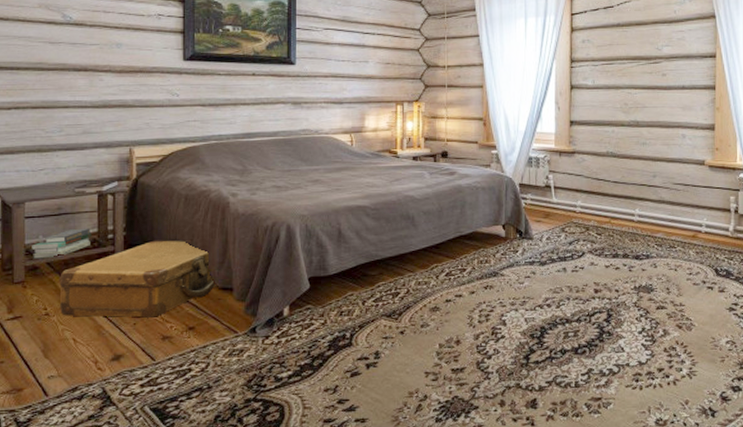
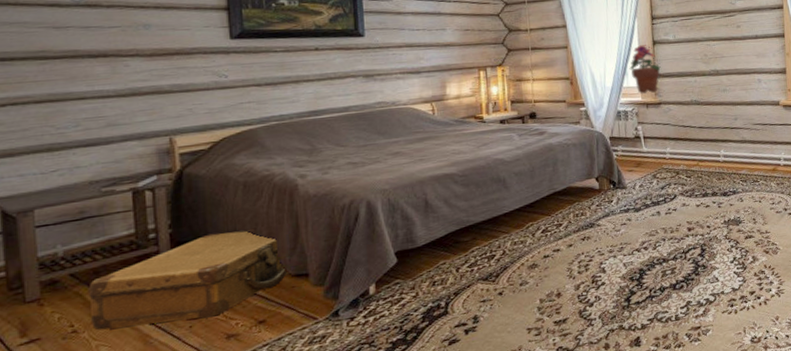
books: present [32,228,92,259] -> none [47,229,128,272]
potted flower: none [544,89,578,142] -> present [629,45,662,95]

